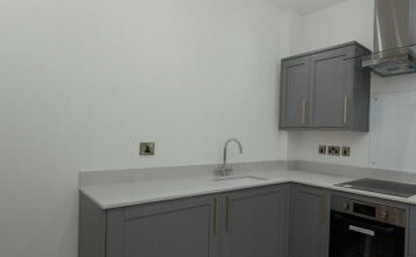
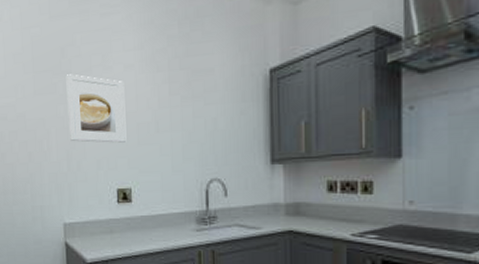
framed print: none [93,35,154,102] -> present [66,74,127,143]

